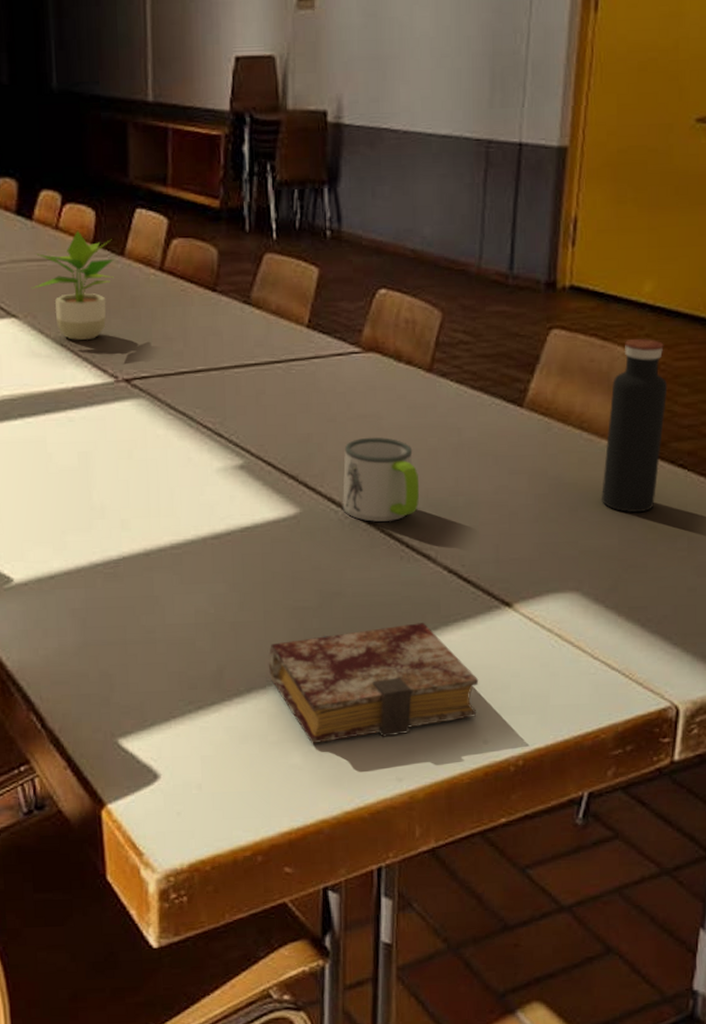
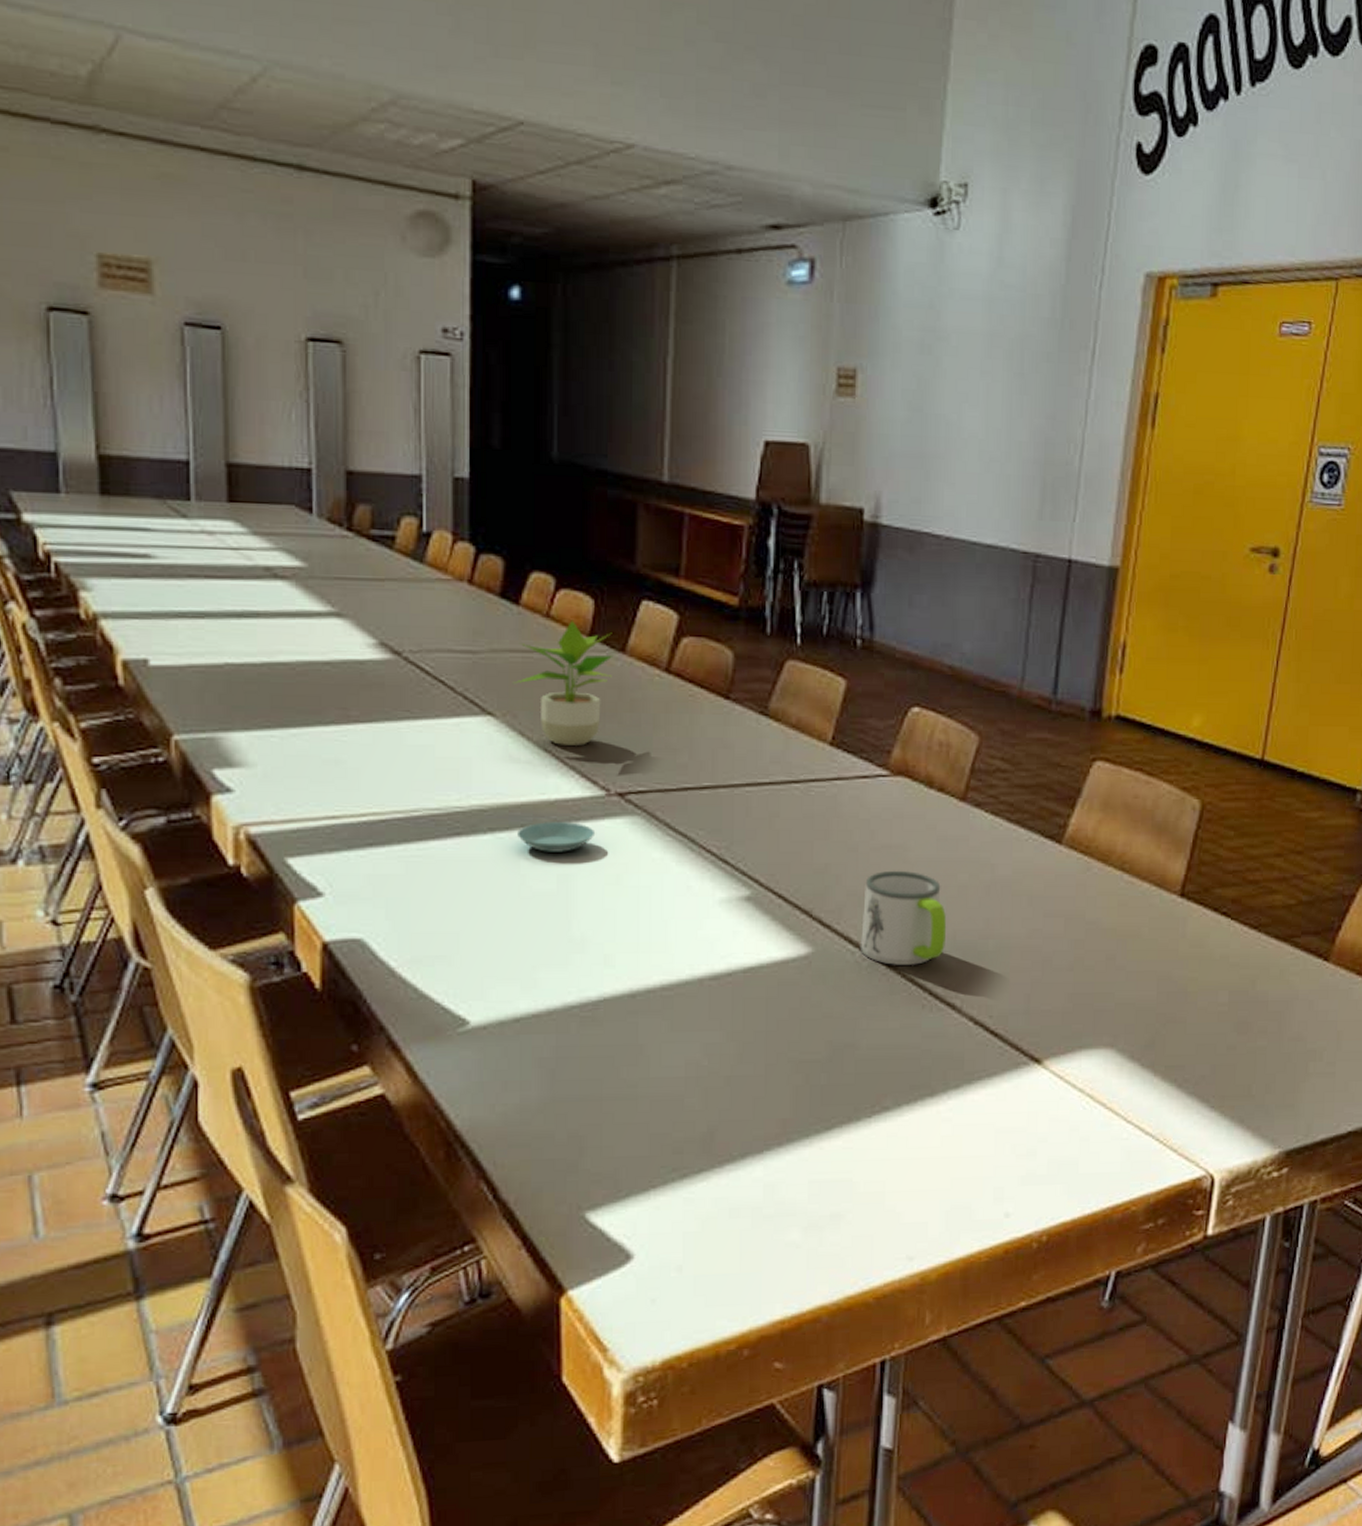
saucer: none [43,406,108,433] -> present [518,822,596,852]
book: present [269,623,479,744] -> none [768,1080,1003,1218]
water bottle: present [602,338,668,513] -> none [1141,775,1213,964]

